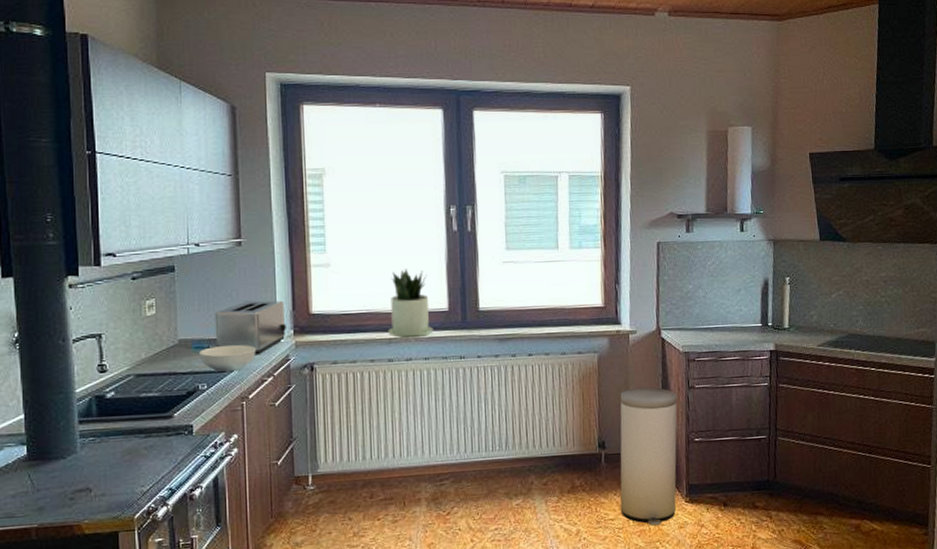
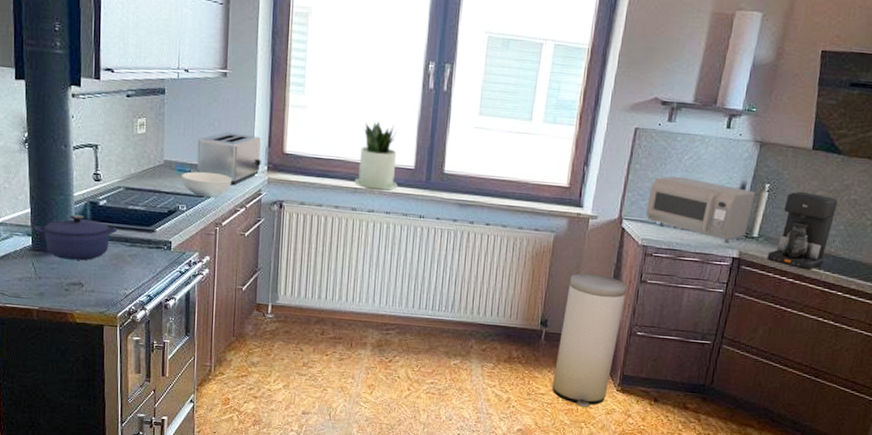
cooking pot: none [29,412,130,465] -> present [34,215,118,261]
microwave: none [681,281,779,338] -> present [646,176,755,243]
coffee maker: none [801,279,853,352] -> present [767,191,838,271]

